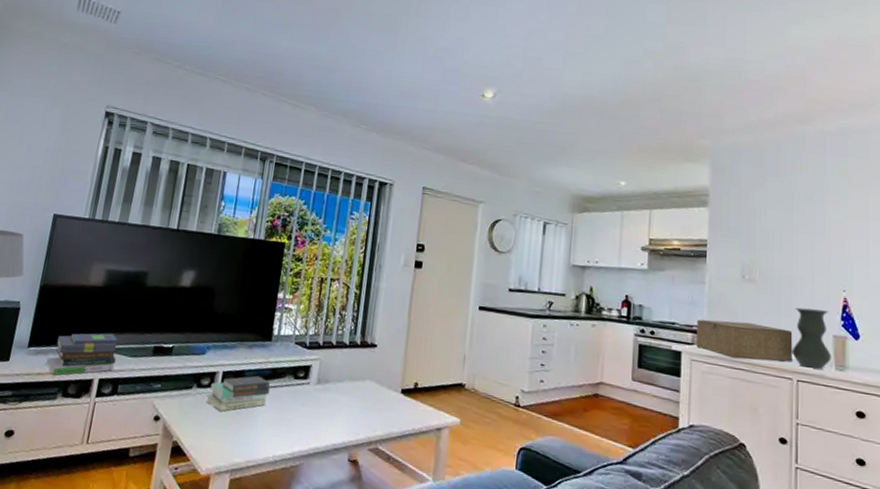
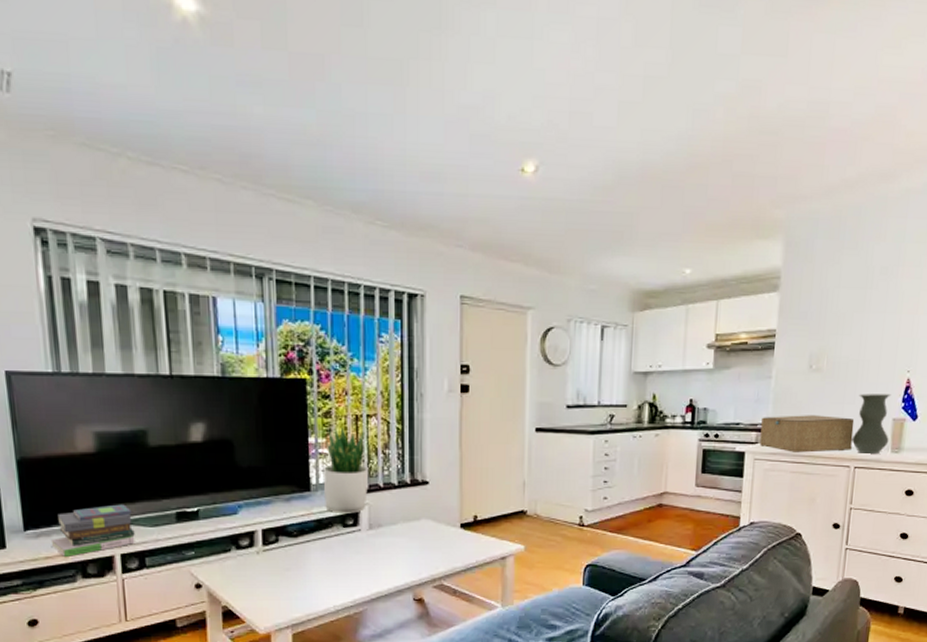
books: present [206,375,270,412] -> none [249,529,319,570]
planter: none [281,287,326,367] -> present [323,428,368,514]

